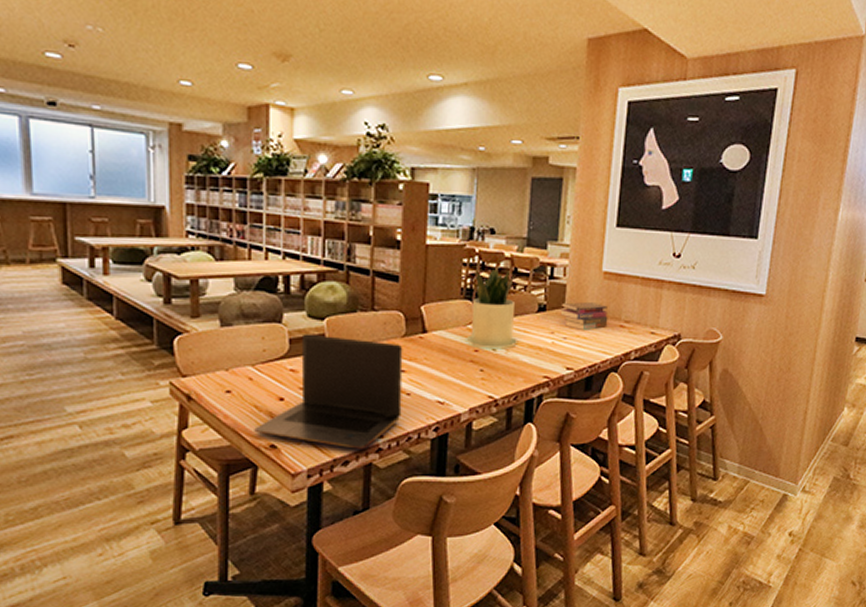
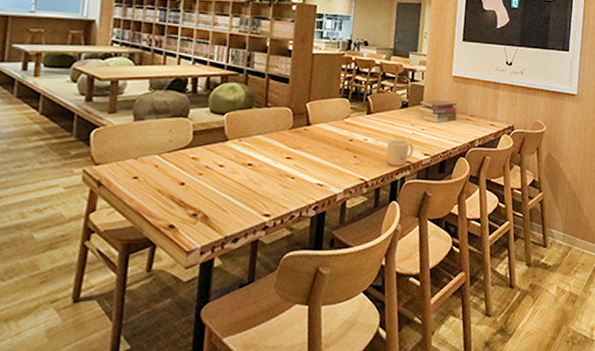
laptop computer: present [254,334,403,449] -> none [156,127,290,227]
planter: present [466,268,517,349] -> none [342,73,385,139]
mug: none [520,350,553,382] -> present [387,139,413,166]

